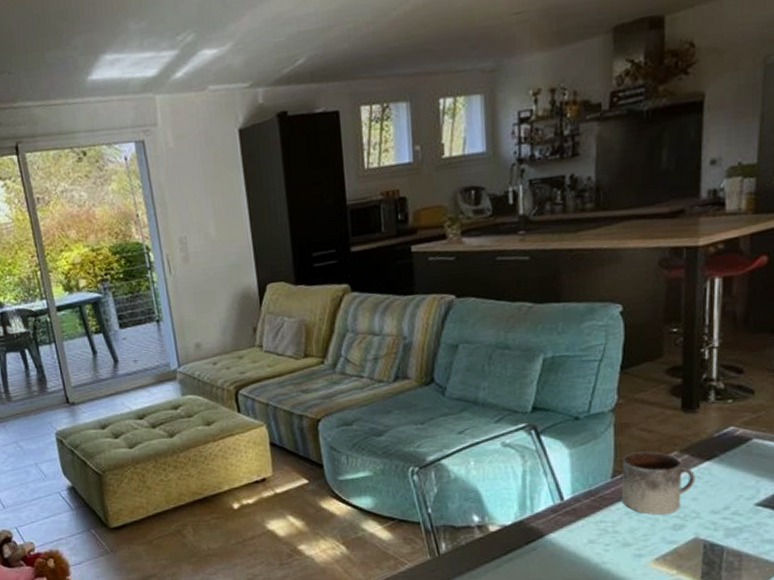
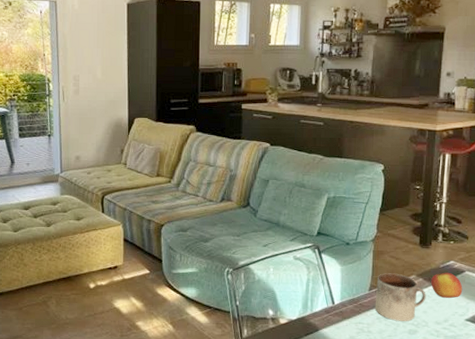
apple: none [702,442,749,479] -> present [431,272,463,299]

